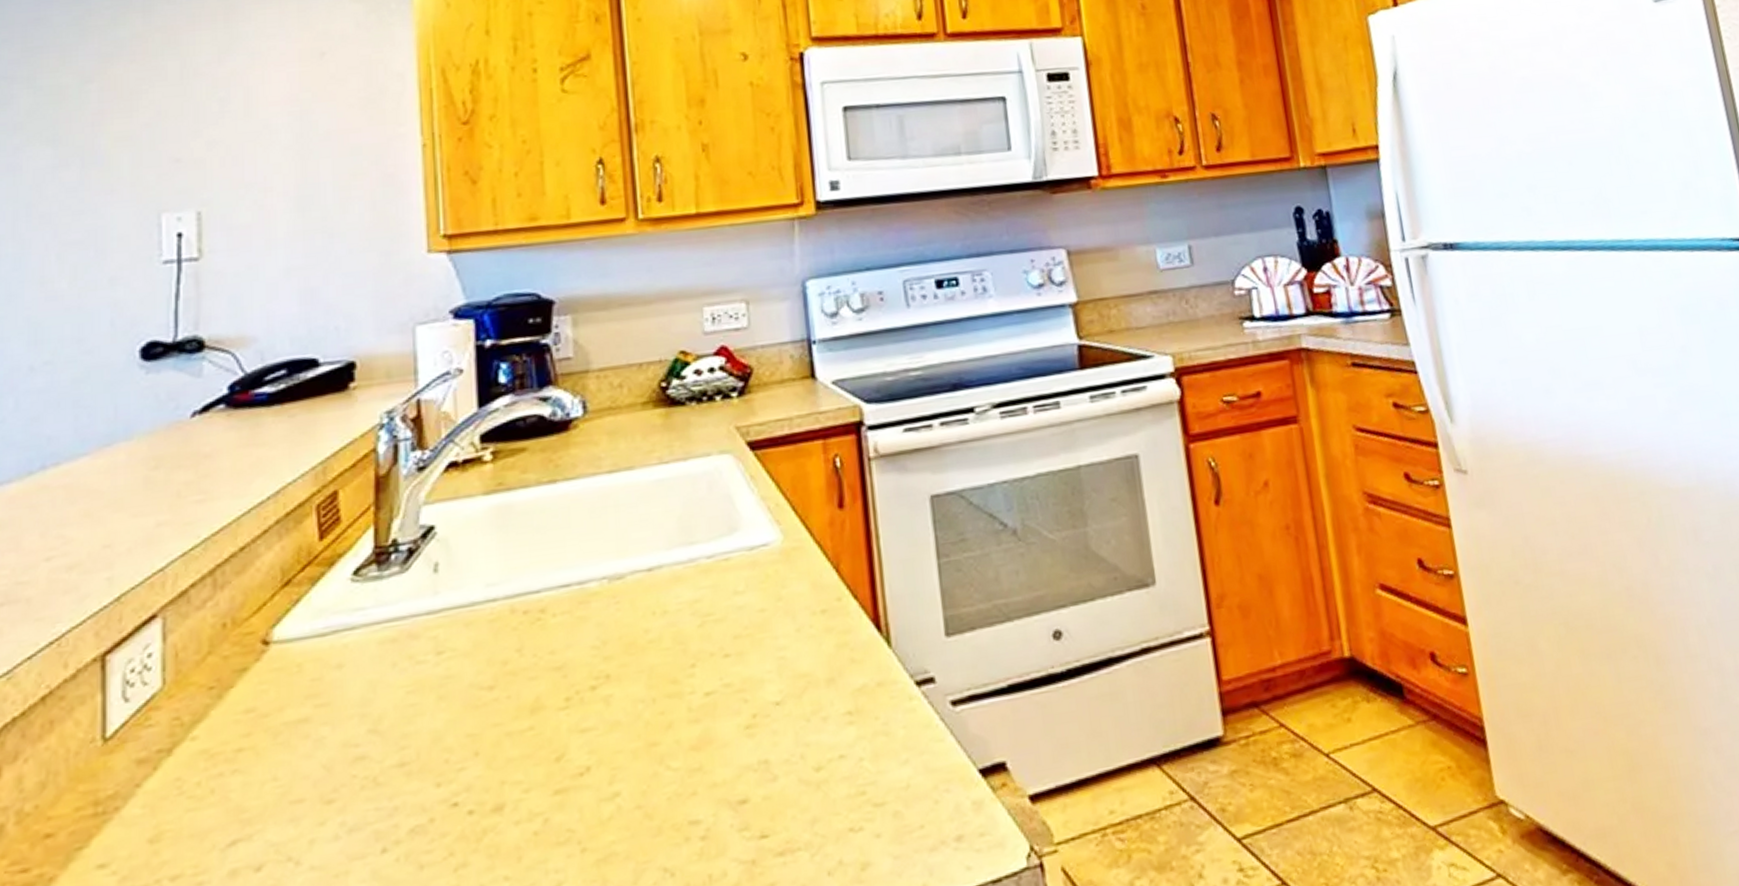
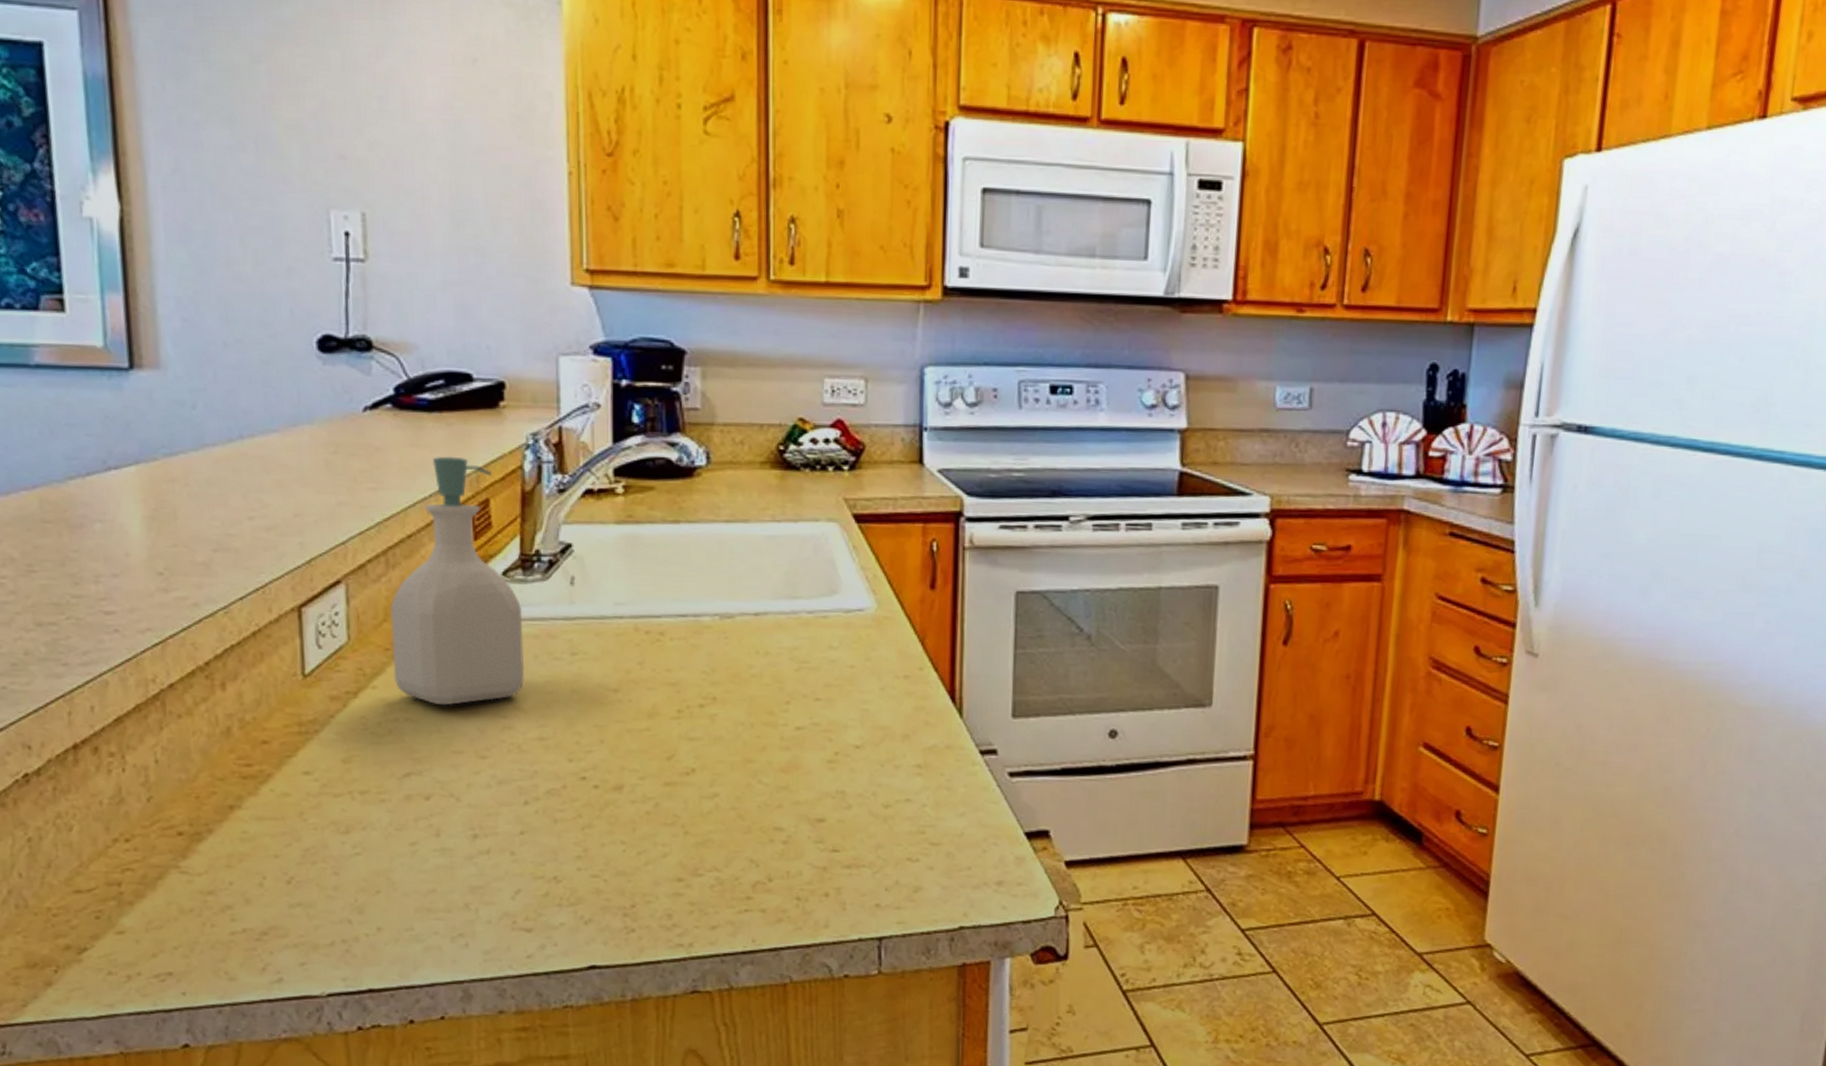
soap bottle: none [216,450,382,746] -> present [389,456,525,706]

